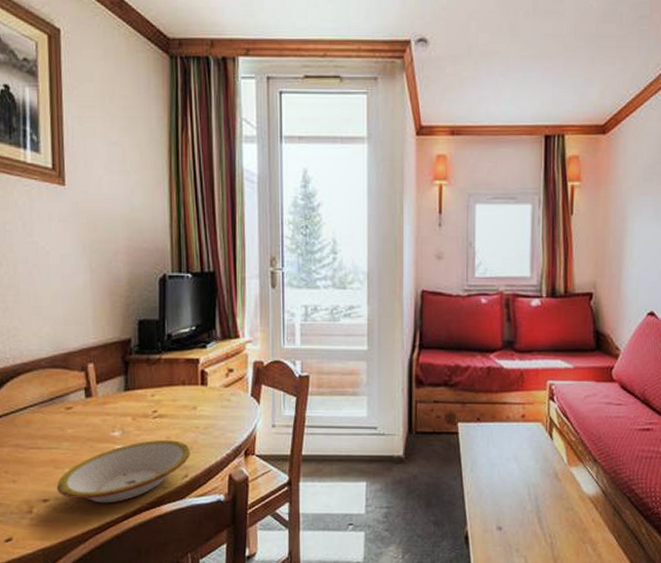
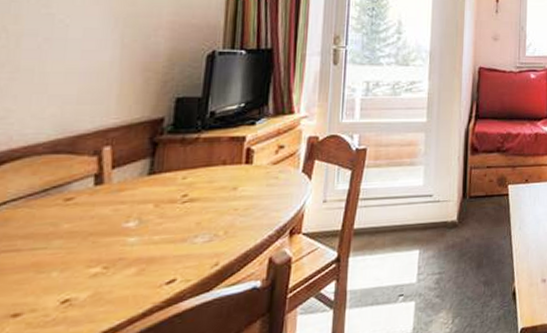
bowl: present [56,440,190,503] -> none [35,226,225,309]

